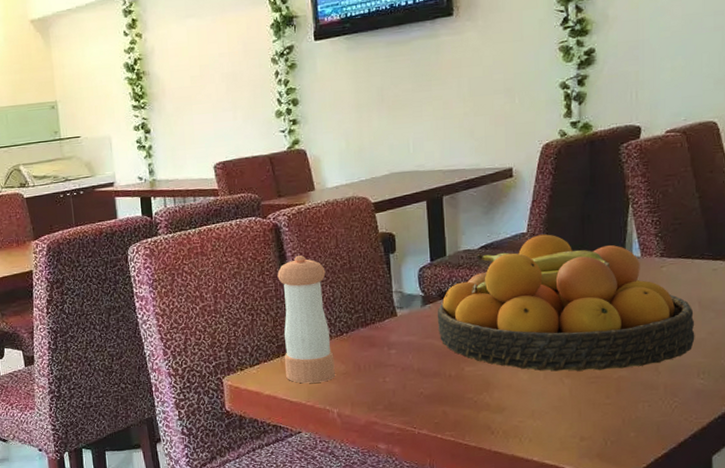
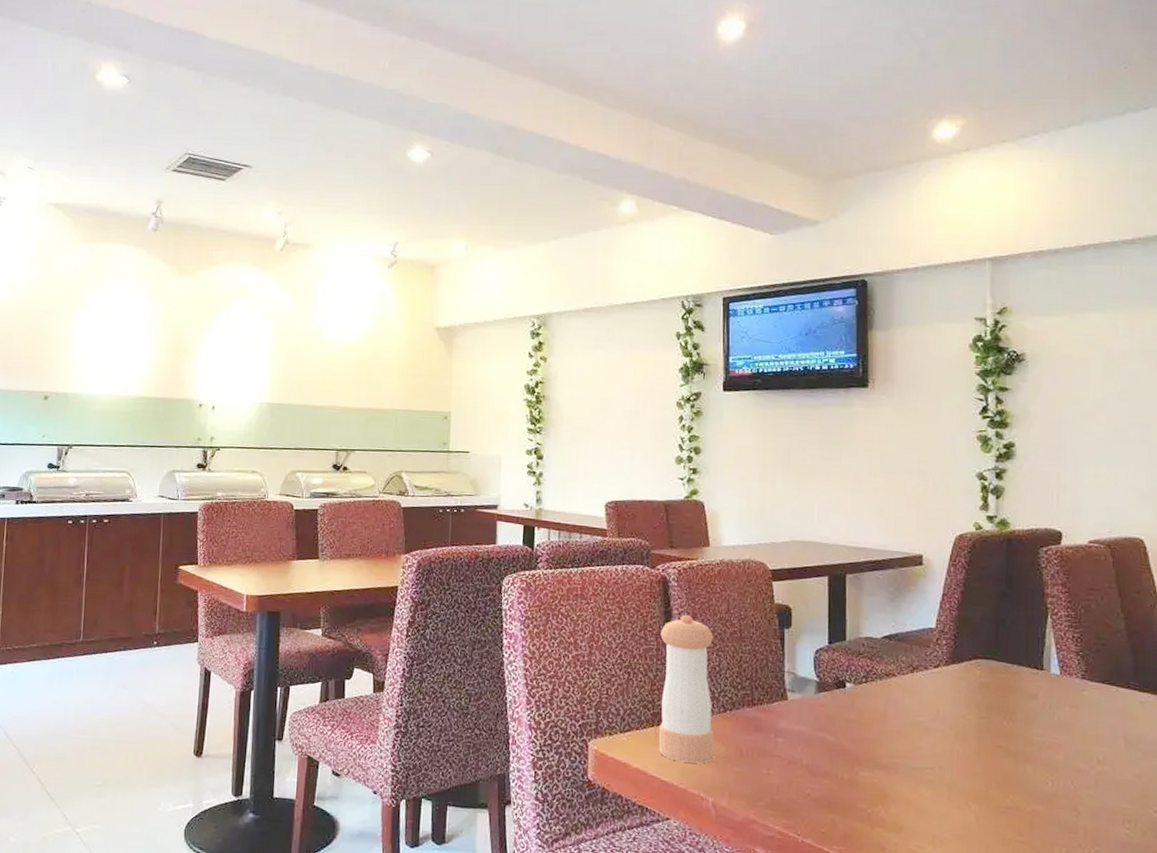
fruit bowl: present [437,234,695,371] -> none [831,633,1120,803]

